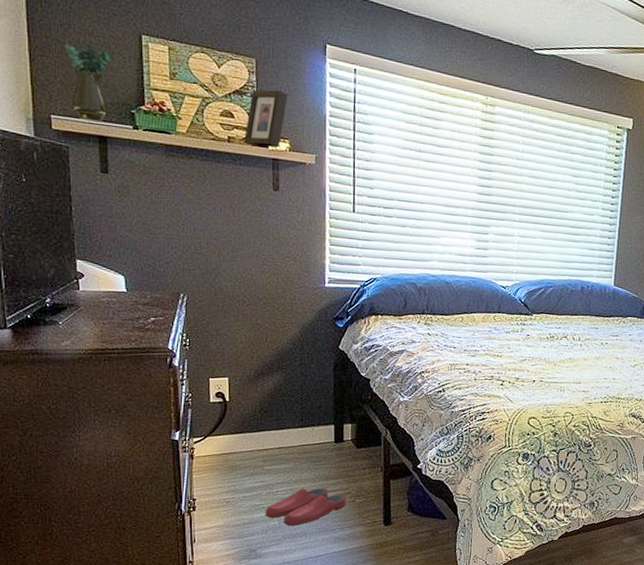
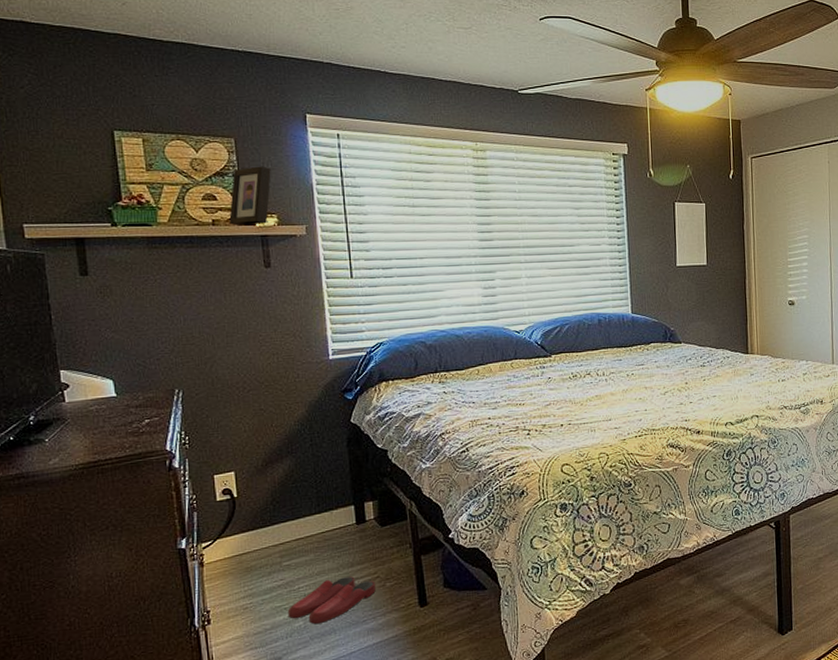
vase: present [64,40,115,123] -> none [33,146,87,225]

